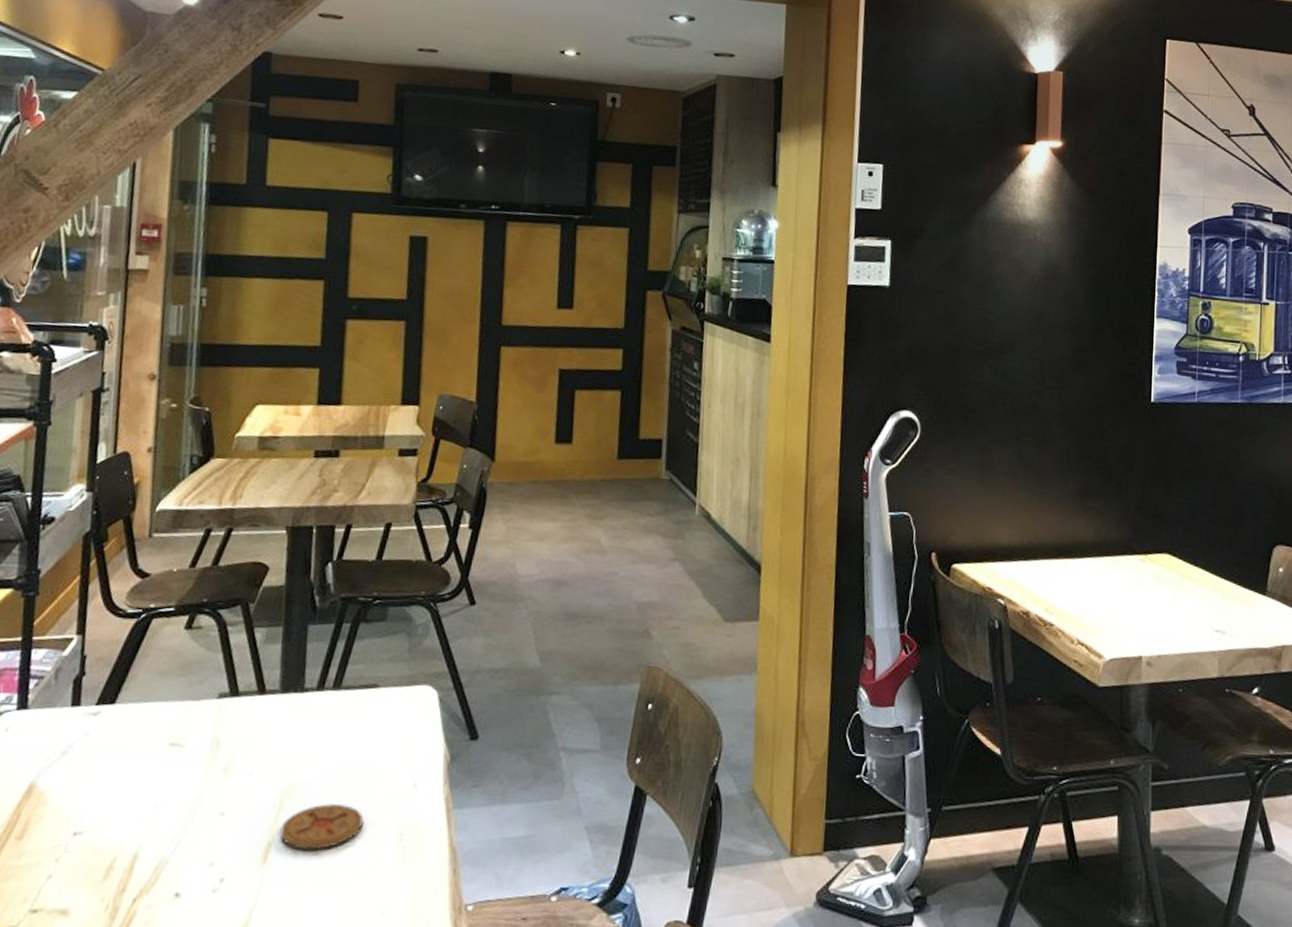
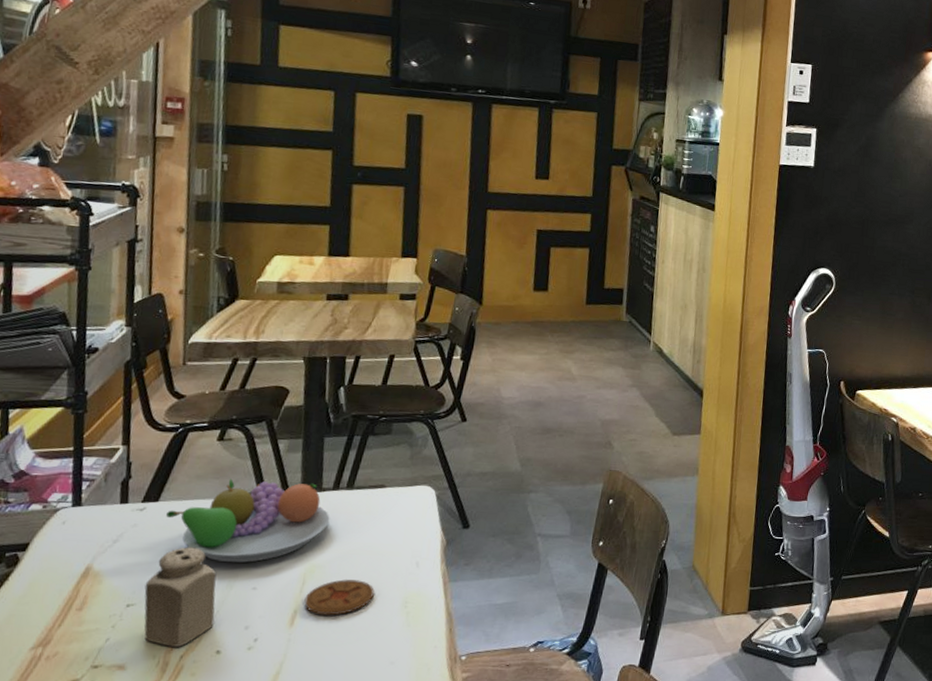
salt shaker: none [92,761,179,888] -> present [144,547,217,647]
fruit bowl: none [123,675,313,782] -> present [166,478,330,563]

